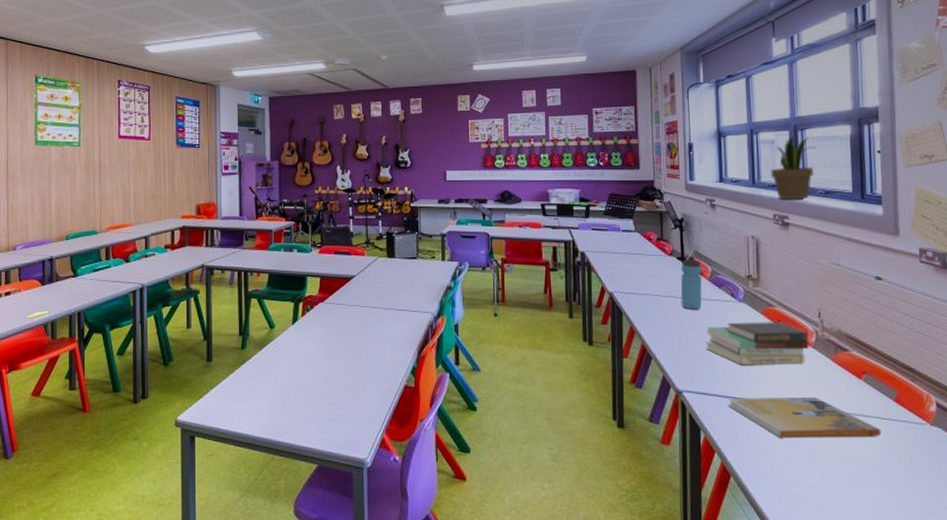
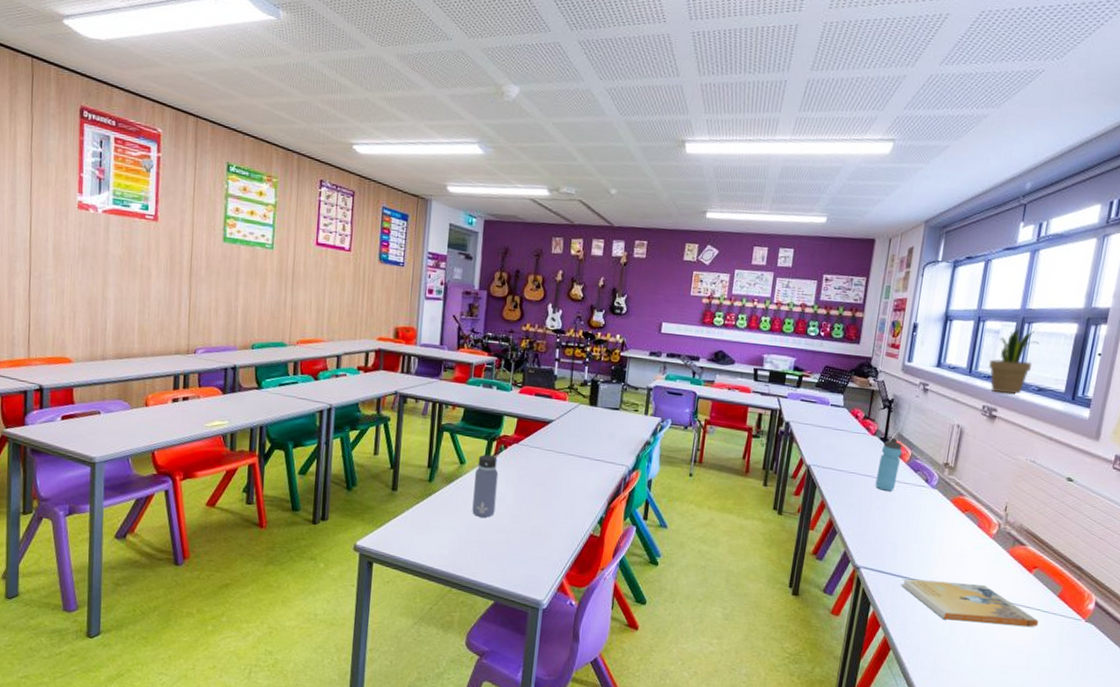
water bottle: none [285,310,309,379] -> present [472,450,502,518]
books: present [705,322,809,366] -> none [890,506,991,553]

